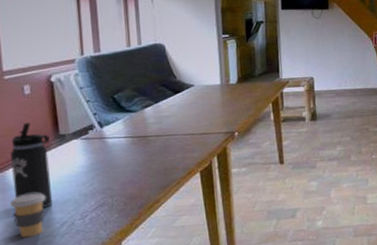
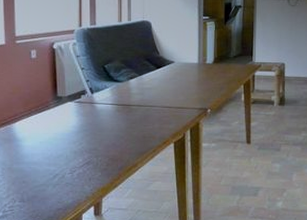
thermos bottle: present [10,122,52,208] -> none [17,83,49,160]
coffee cup: present [10,192,46,238] -> none [15,146,43,184]

